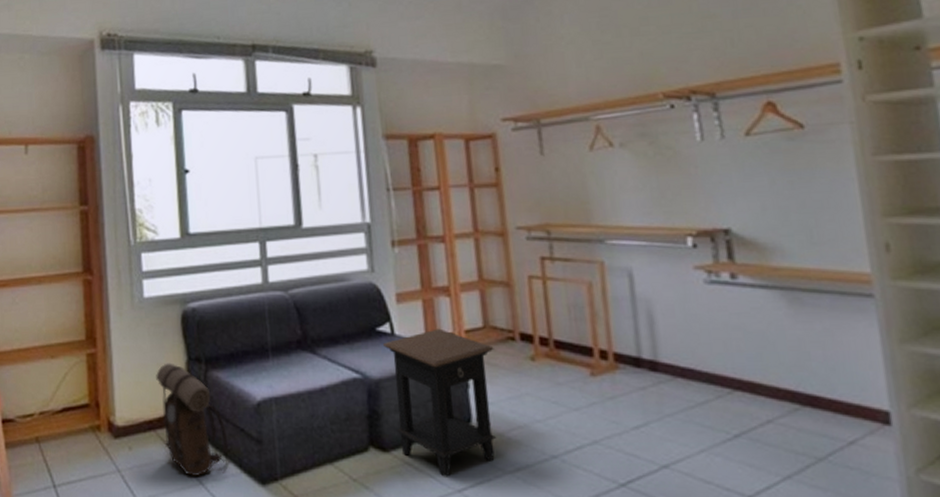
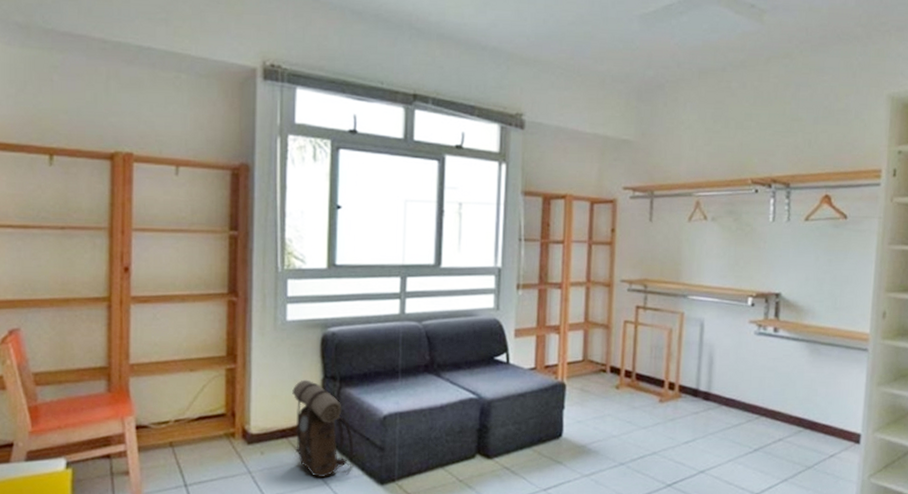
side table: present [383,328,496,477] -> none [499,360,589,479]

